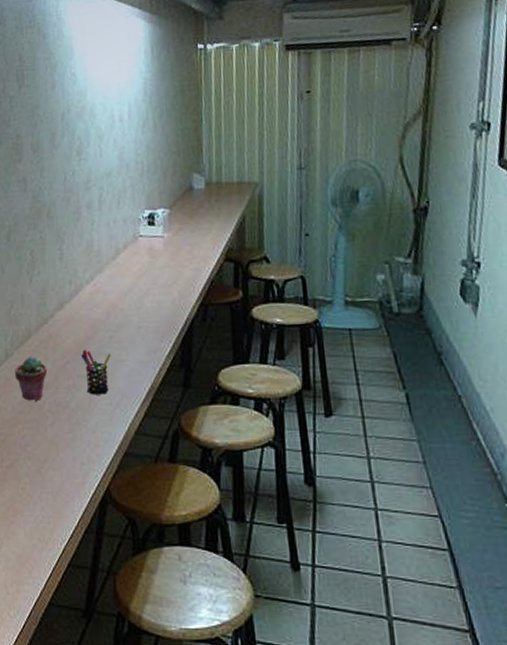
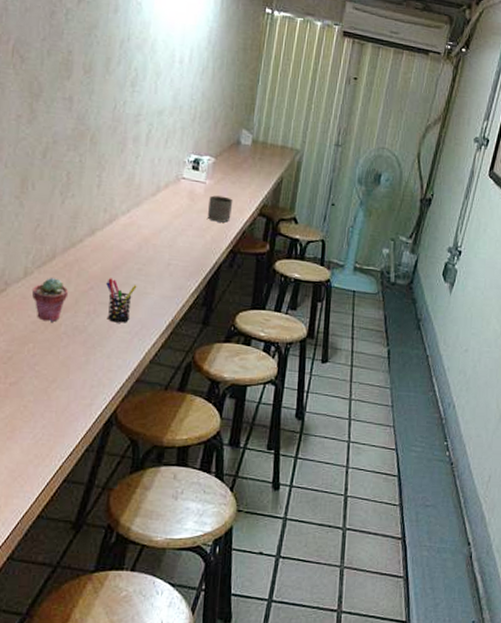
mug: none [170,247,196,276] -> present [207,195,233,223]

